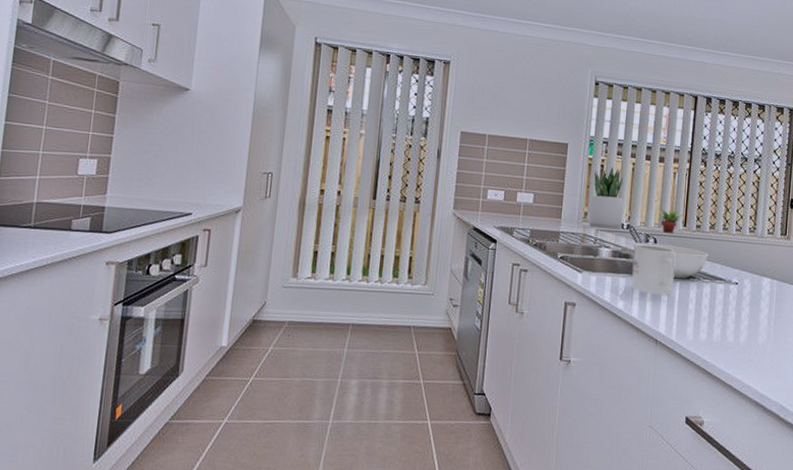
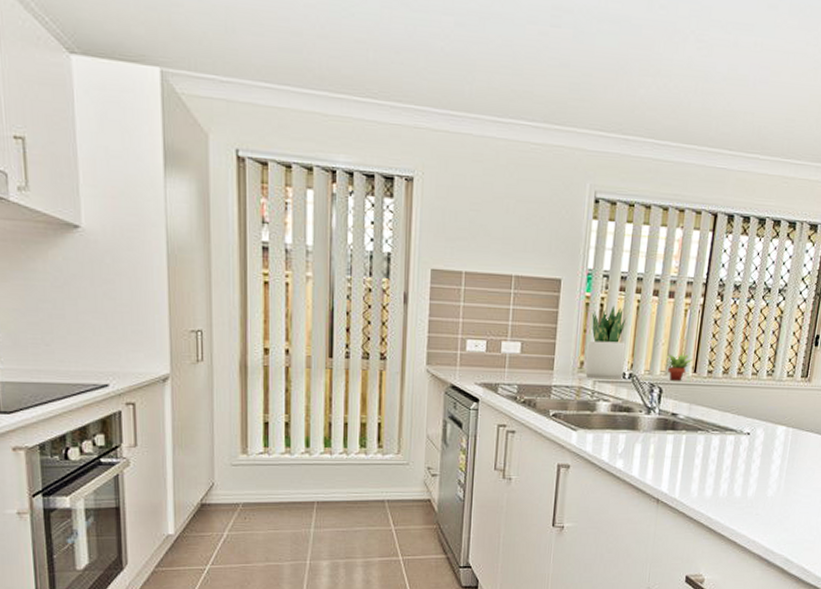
mug: present [631,244,676,296] -> none [632,395,683,452]
bowl: present [633,242,708,279] -> none [635,393,720,432]

